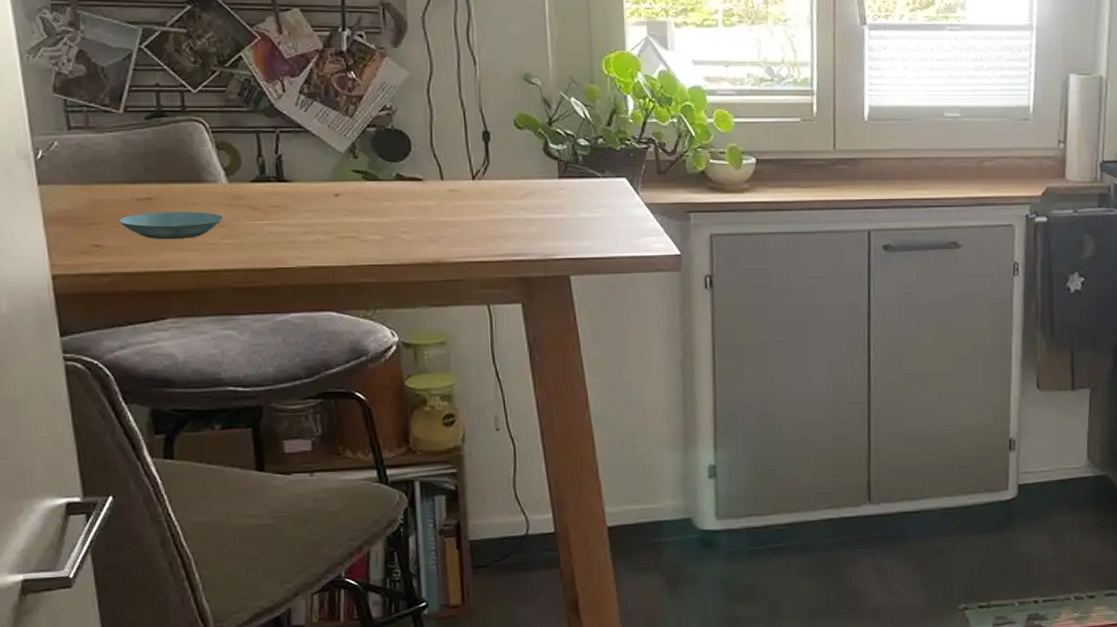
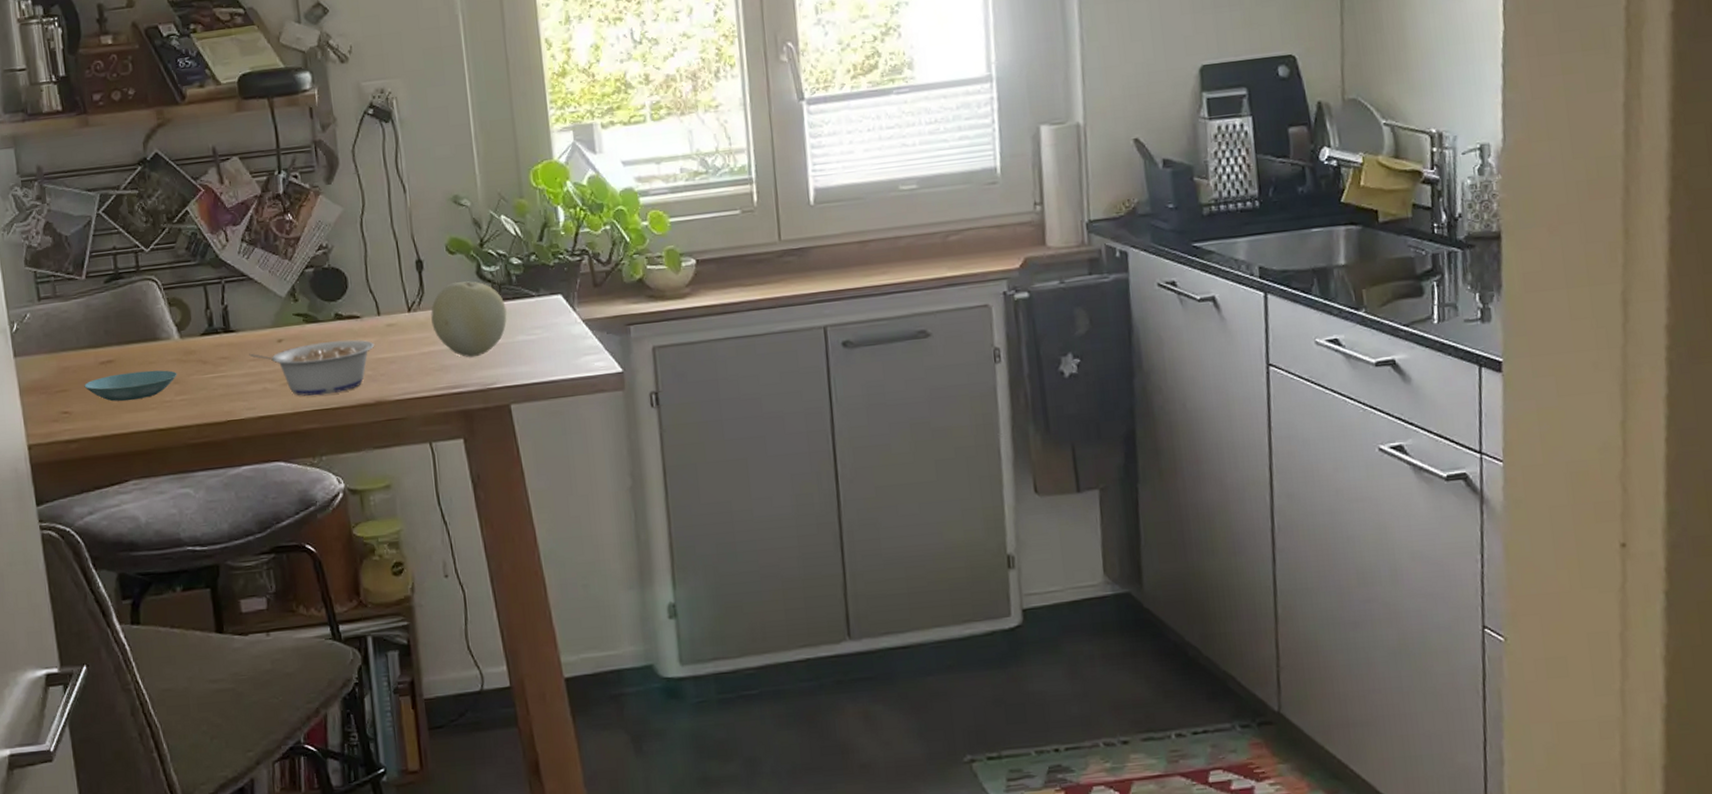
legume: none [303,200,436,252] -> present [249,340,375,396]
fruit: none [495,155,572,229] -> present [431,281,507,358]

